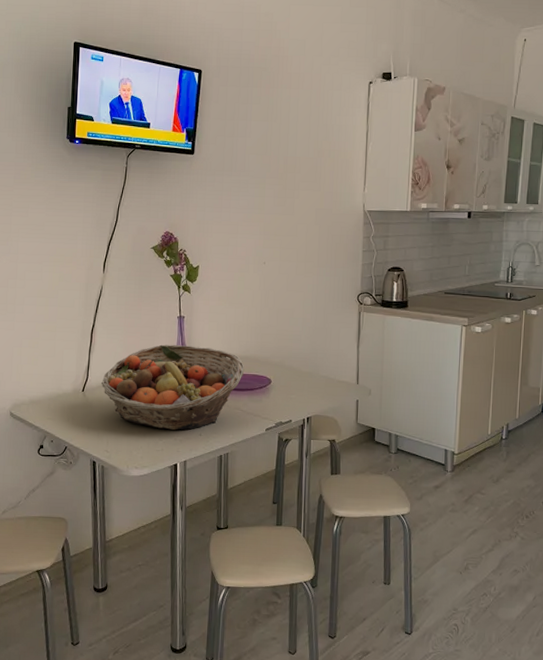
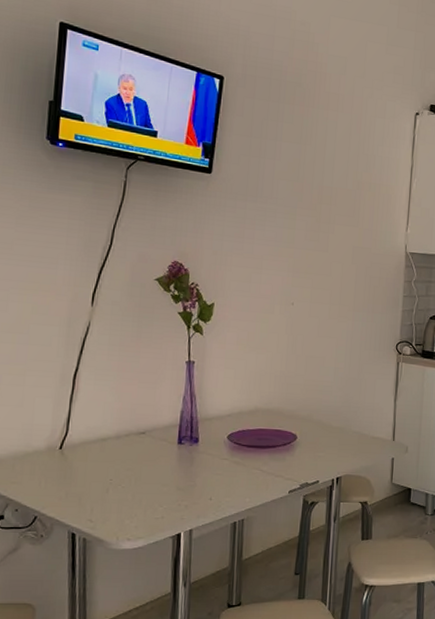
fruit basket: present [101,344,245,430] -> none [85,394,266,494]

